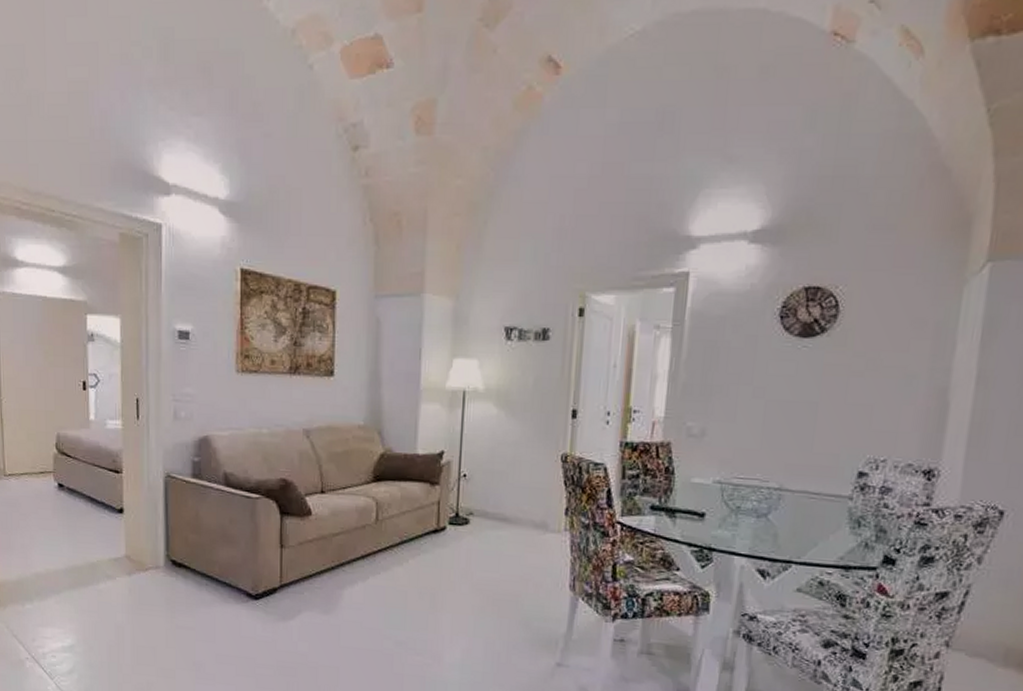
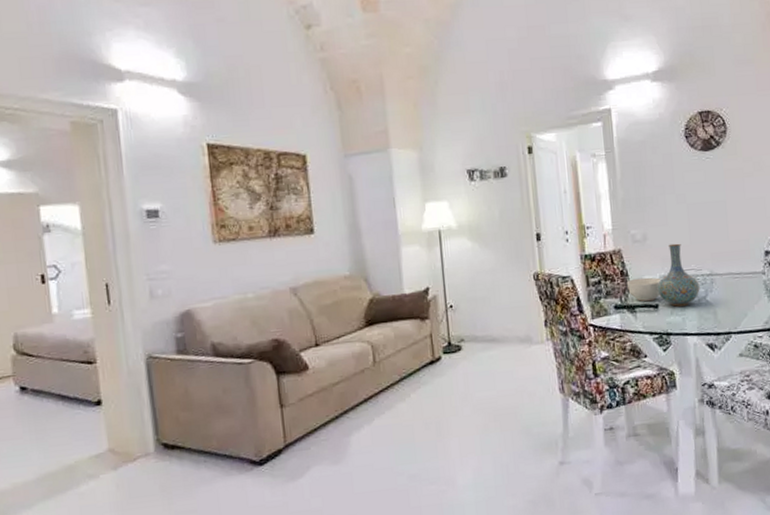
bowl: none [670,478,715,508] -> present [626,277,661,302]
vase: none [707,445,763,521] -> present [657,243,700,307]

